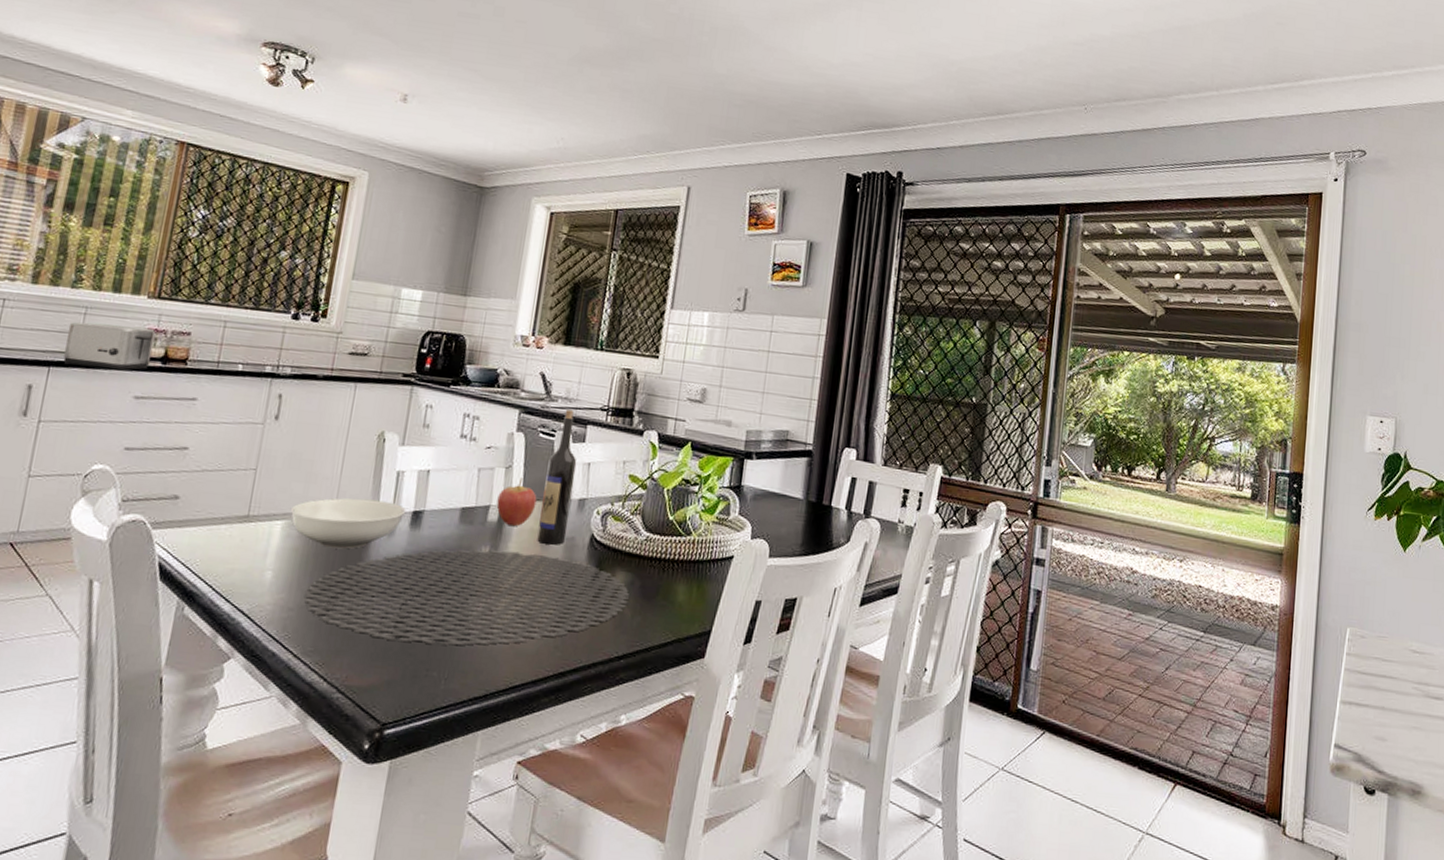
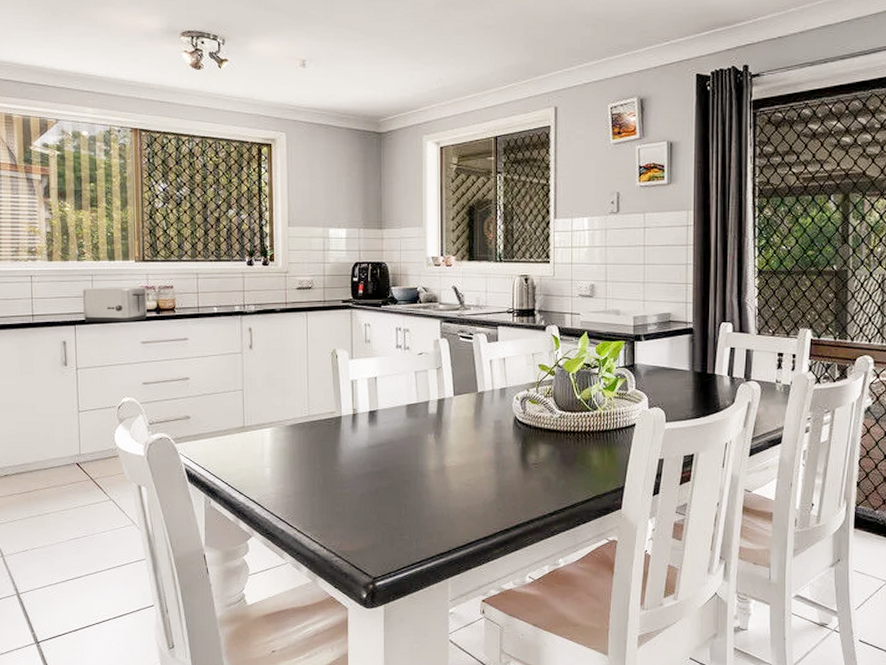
bowl: present [290,498,406,549] -> none [274,405,364,446]
place mat: present [304,550,629,646] -> none [298,436,552,515]
fruit: present [496,478,537,527] -> none [434,376,466,416]
wine bottle: present [537,409,577,545] -> none [471,315,494,428]

